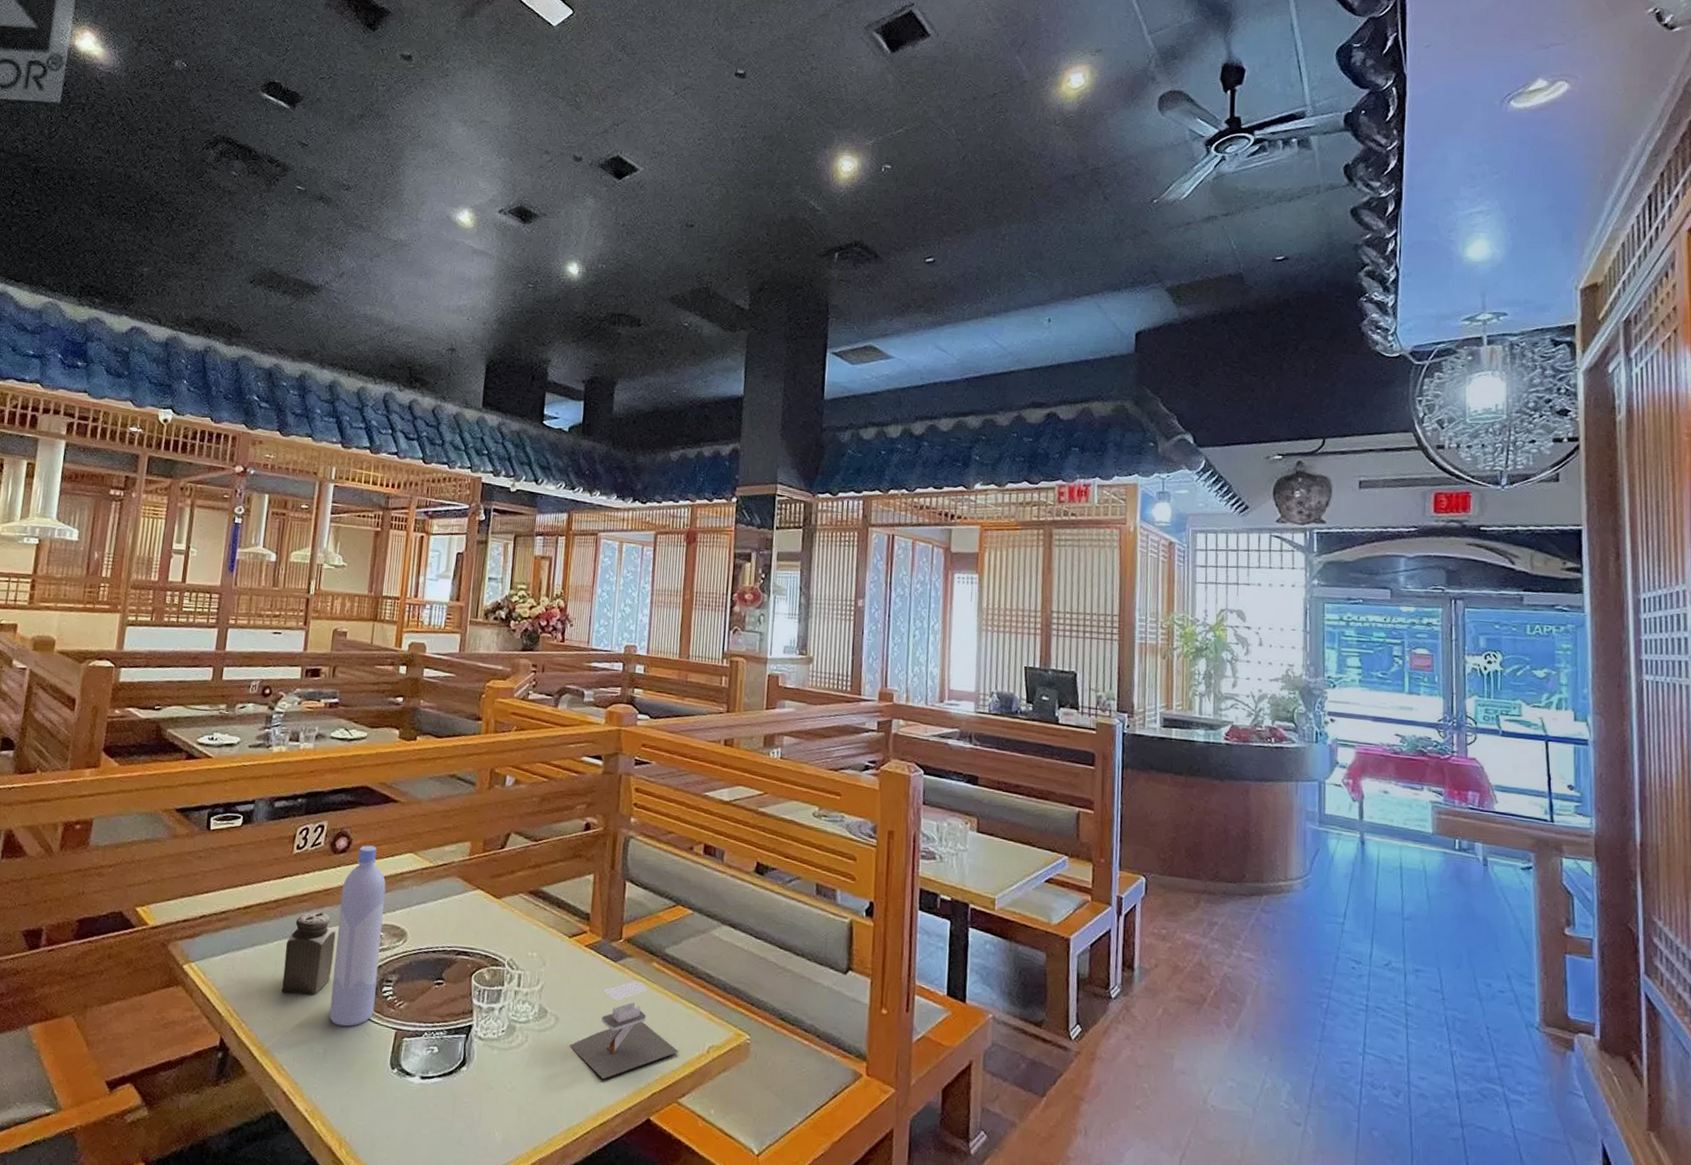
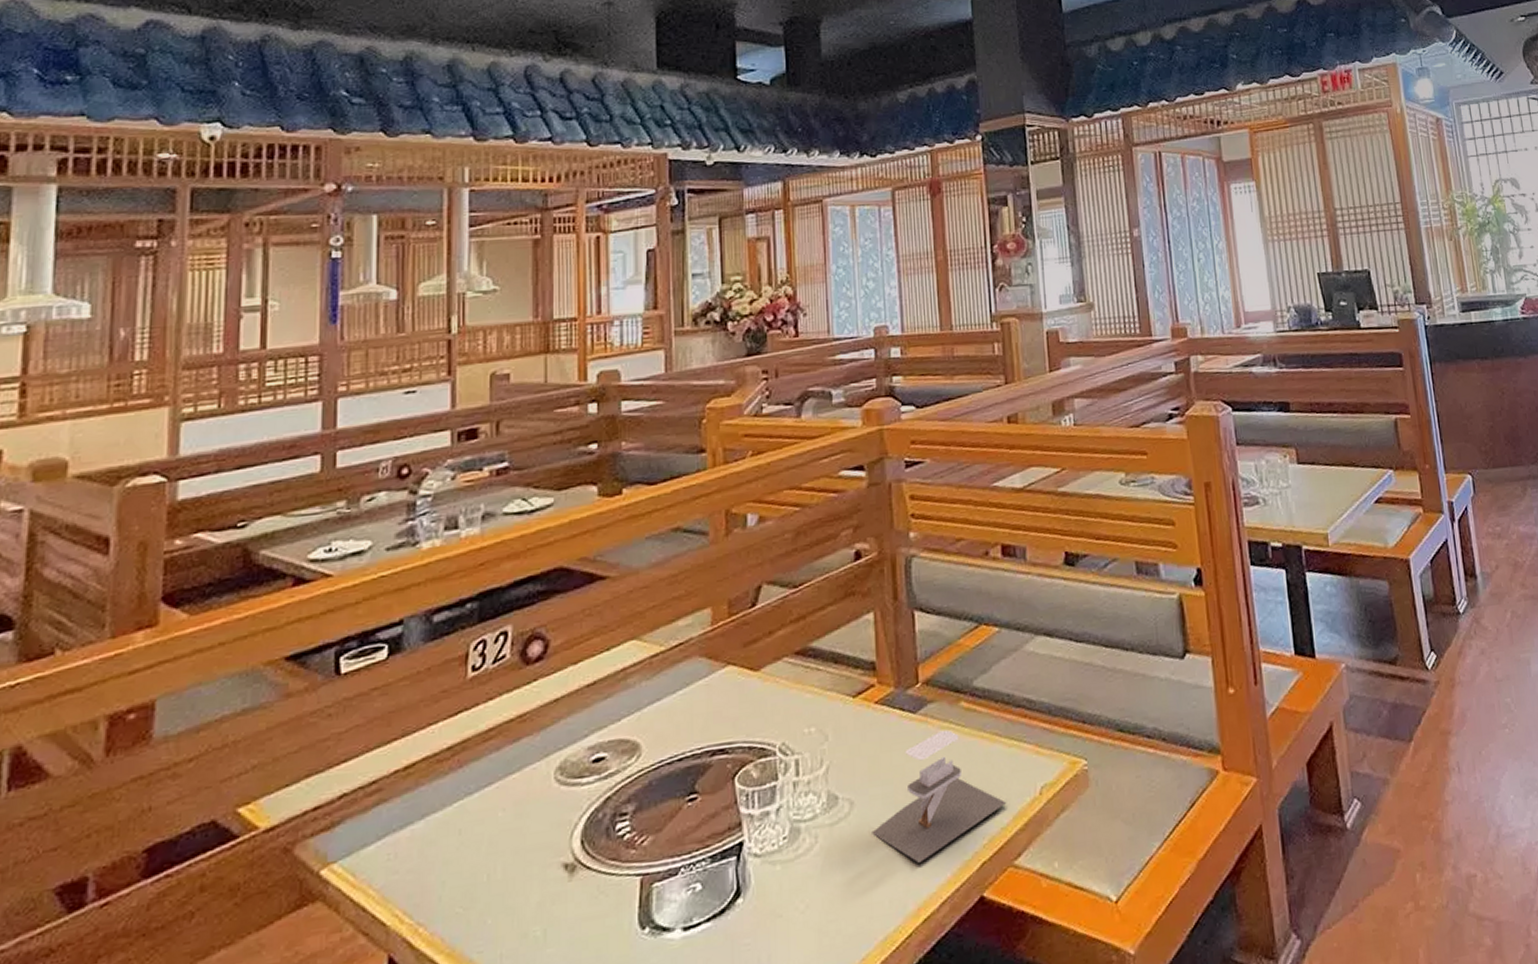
salt shaker: present [281,911,336,995] -> none [471,746,542,869]
bottle: present [329,845,386,1027] -> none [543,642,607,893]

